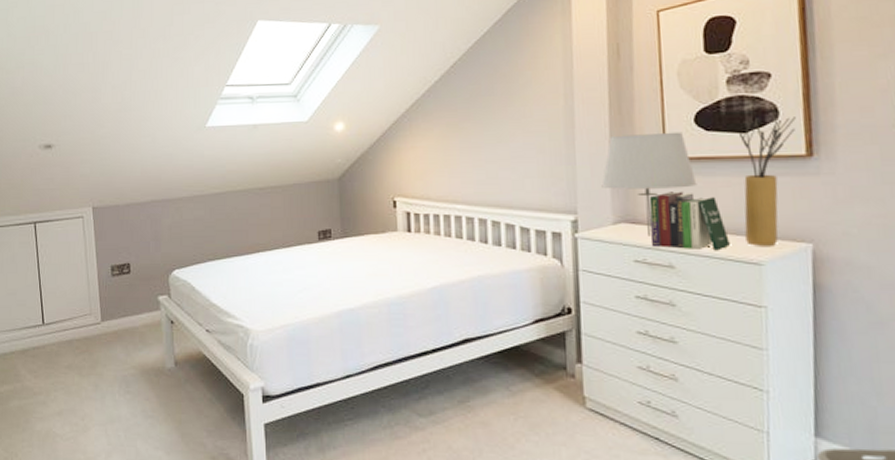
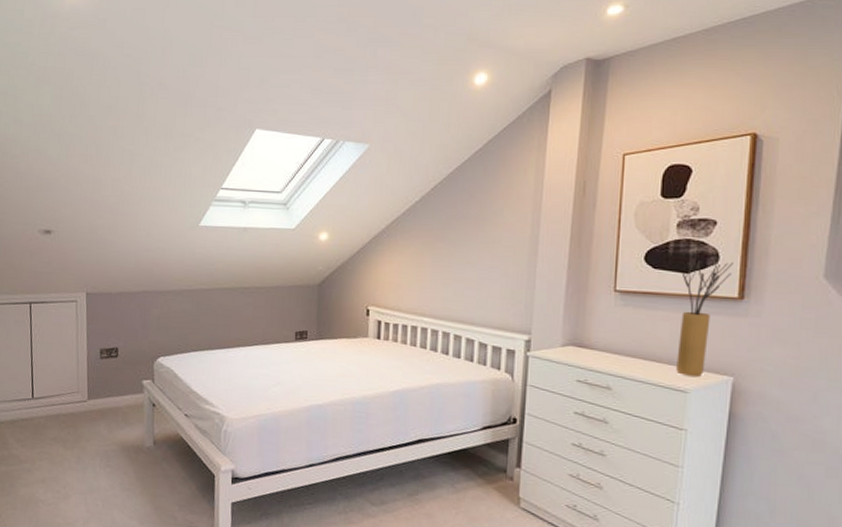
table lamp: present [601,132,697,236] -> none [555,266,640,360]
books: present [649,191,730,251] -> none [593,321,662,377]

